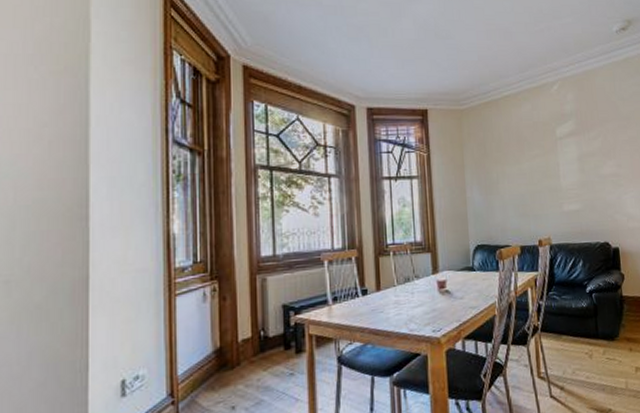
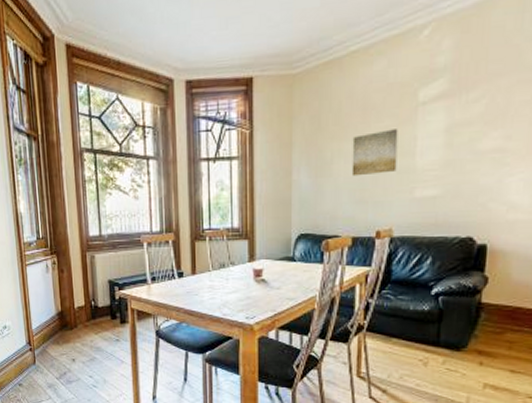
wall art: none [512,157,548,194] -> present [351,129,398,177]

